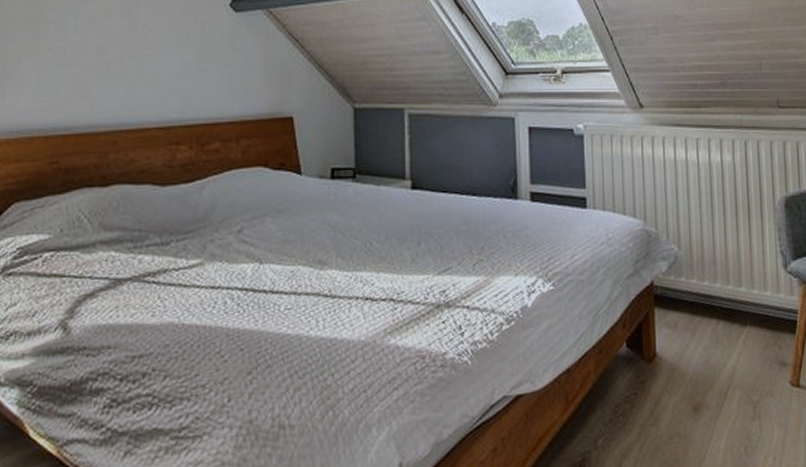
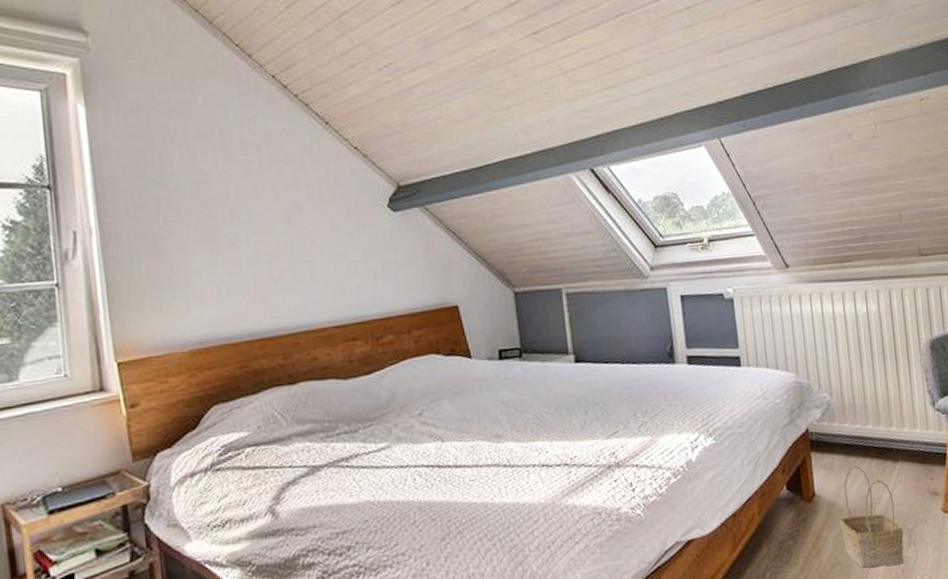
basket: none [682,327,748,442] -> present [840,466,904,568]

